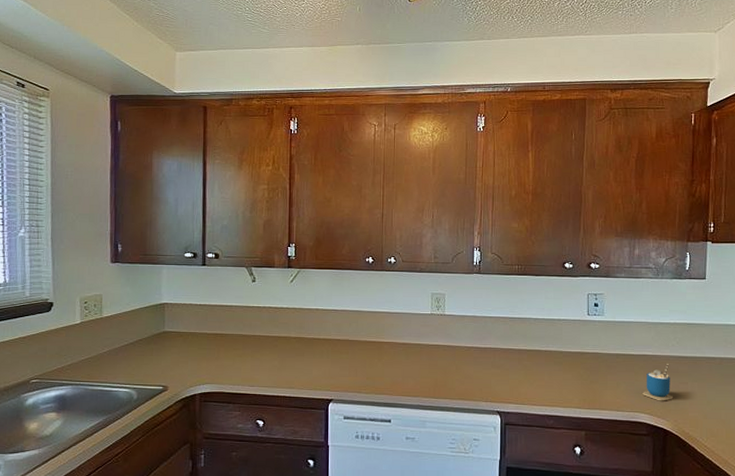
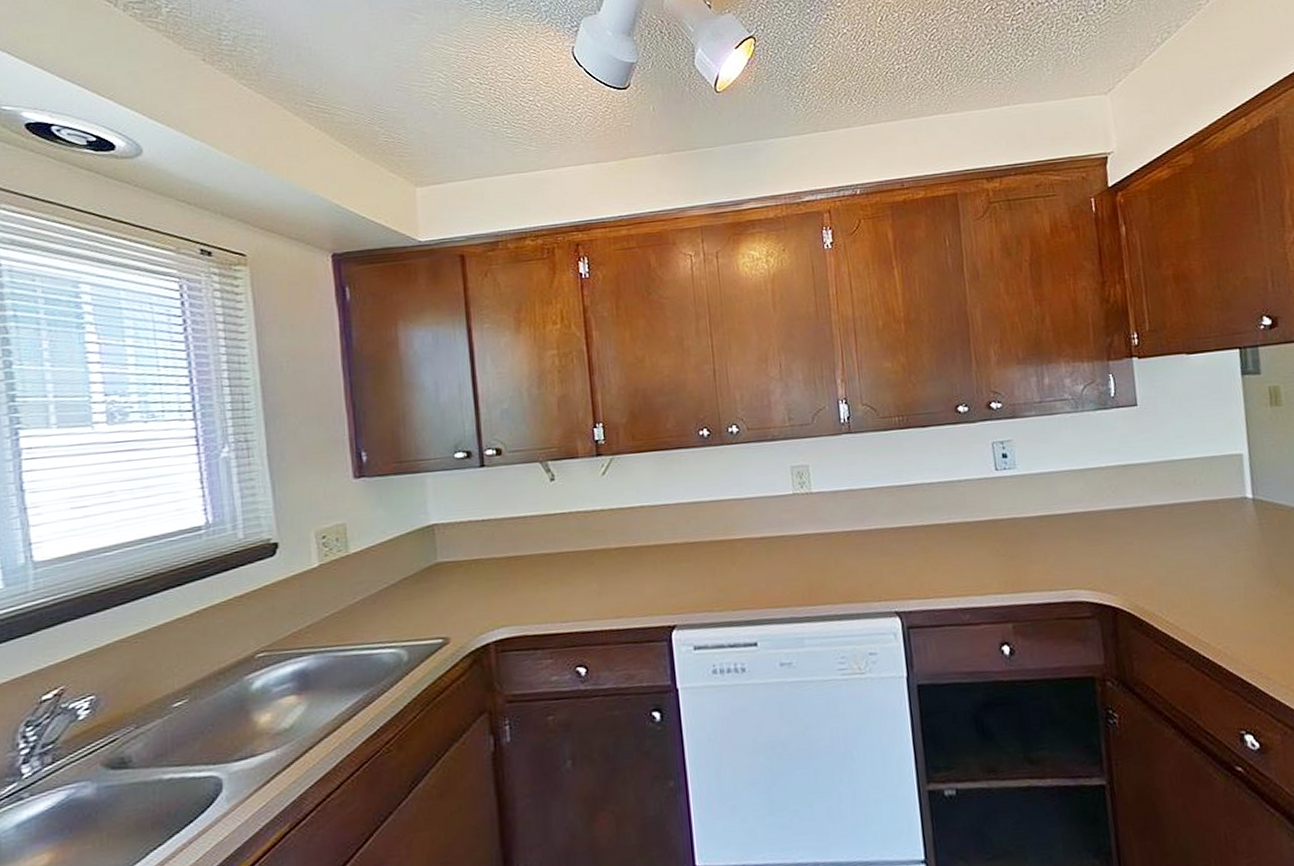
cup: present [642,363,673,401] -> none [1078,519,1118,571]

